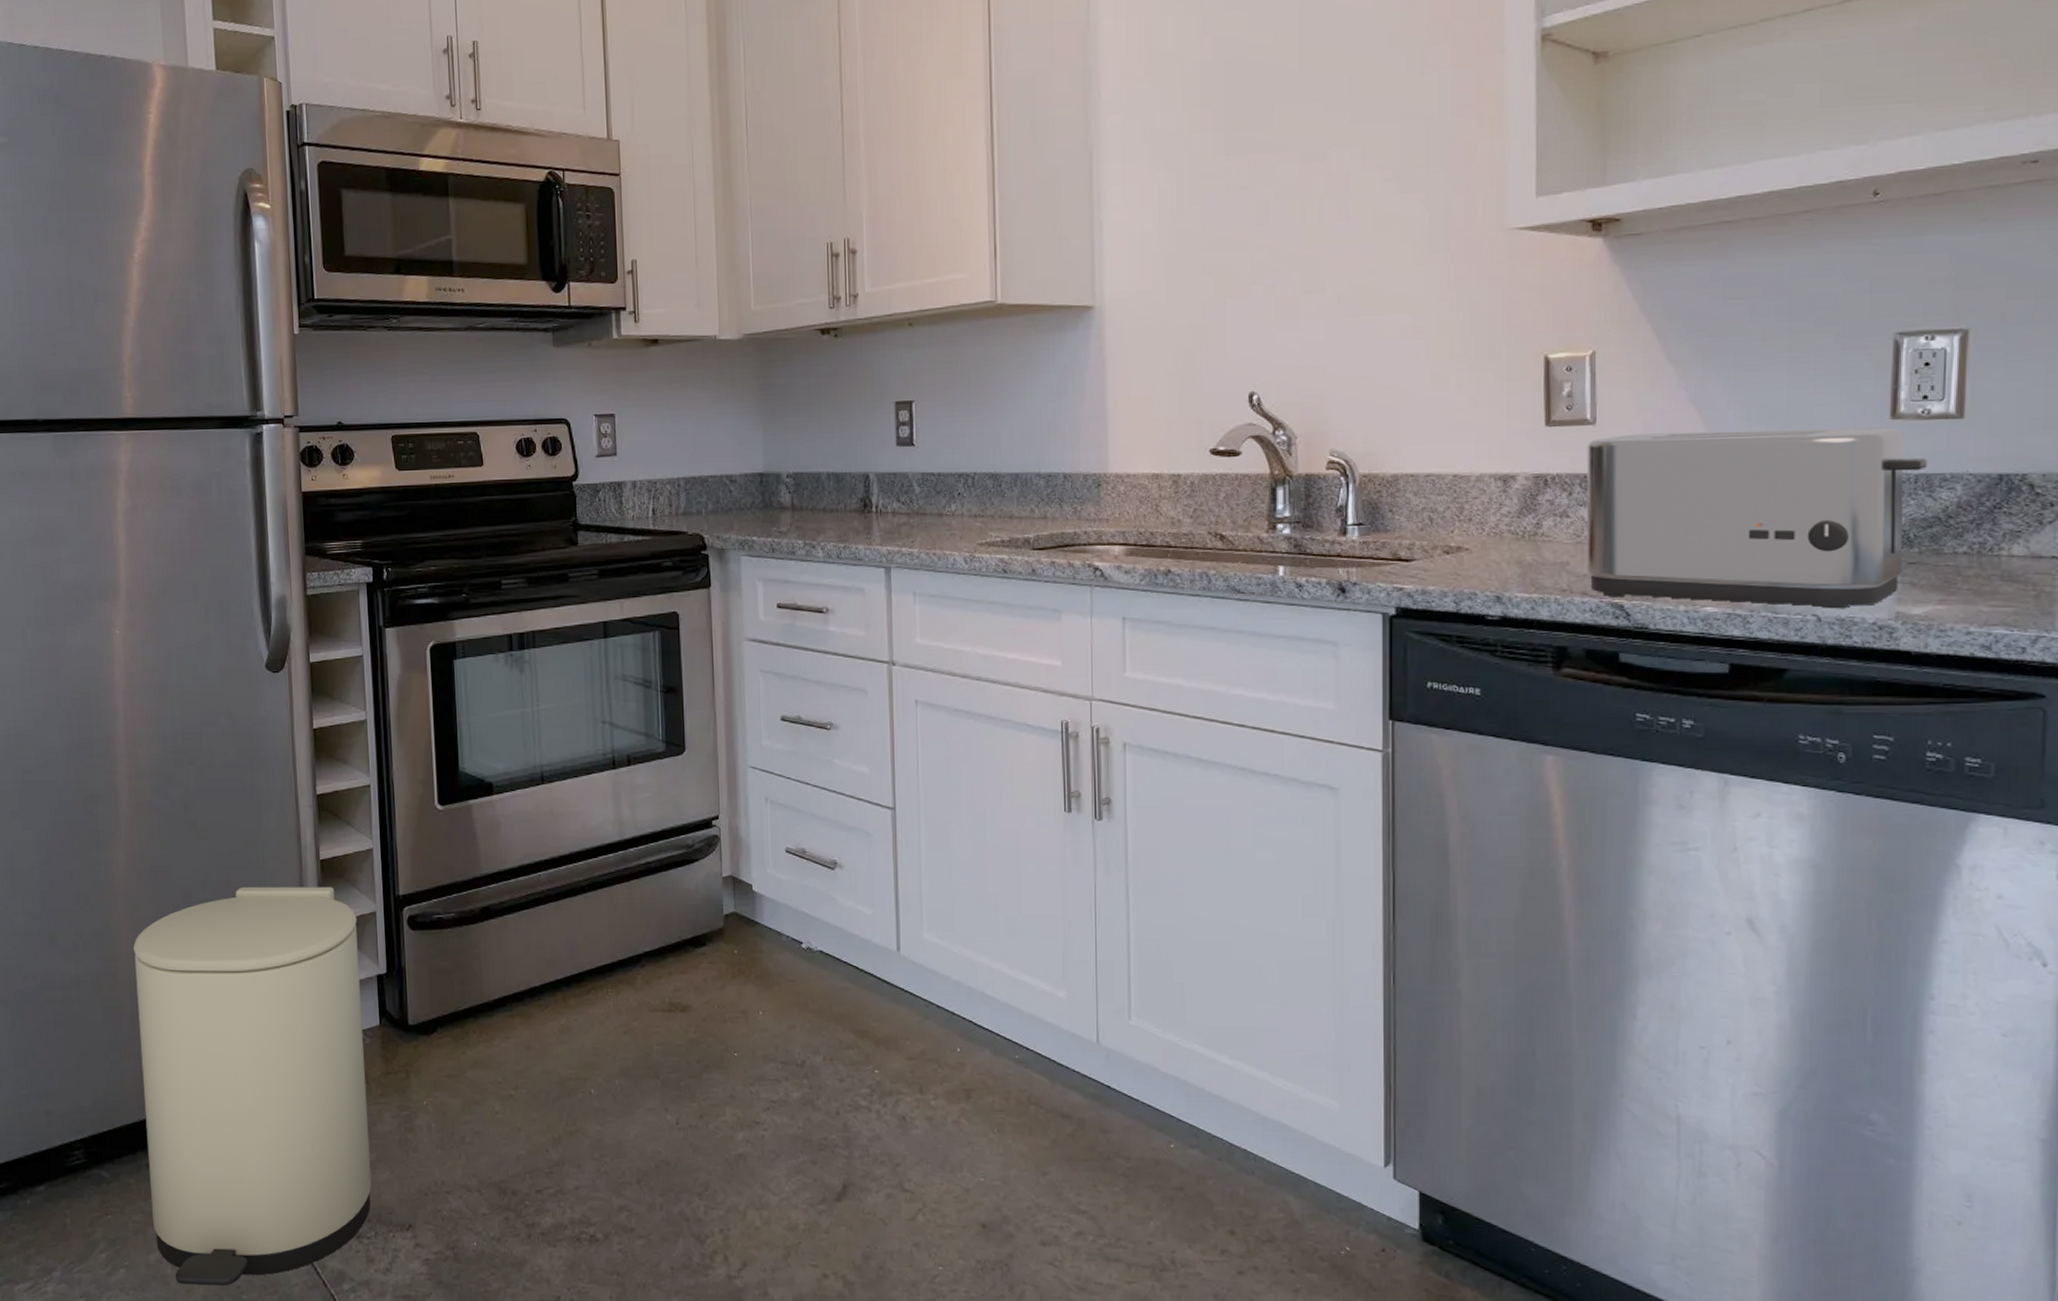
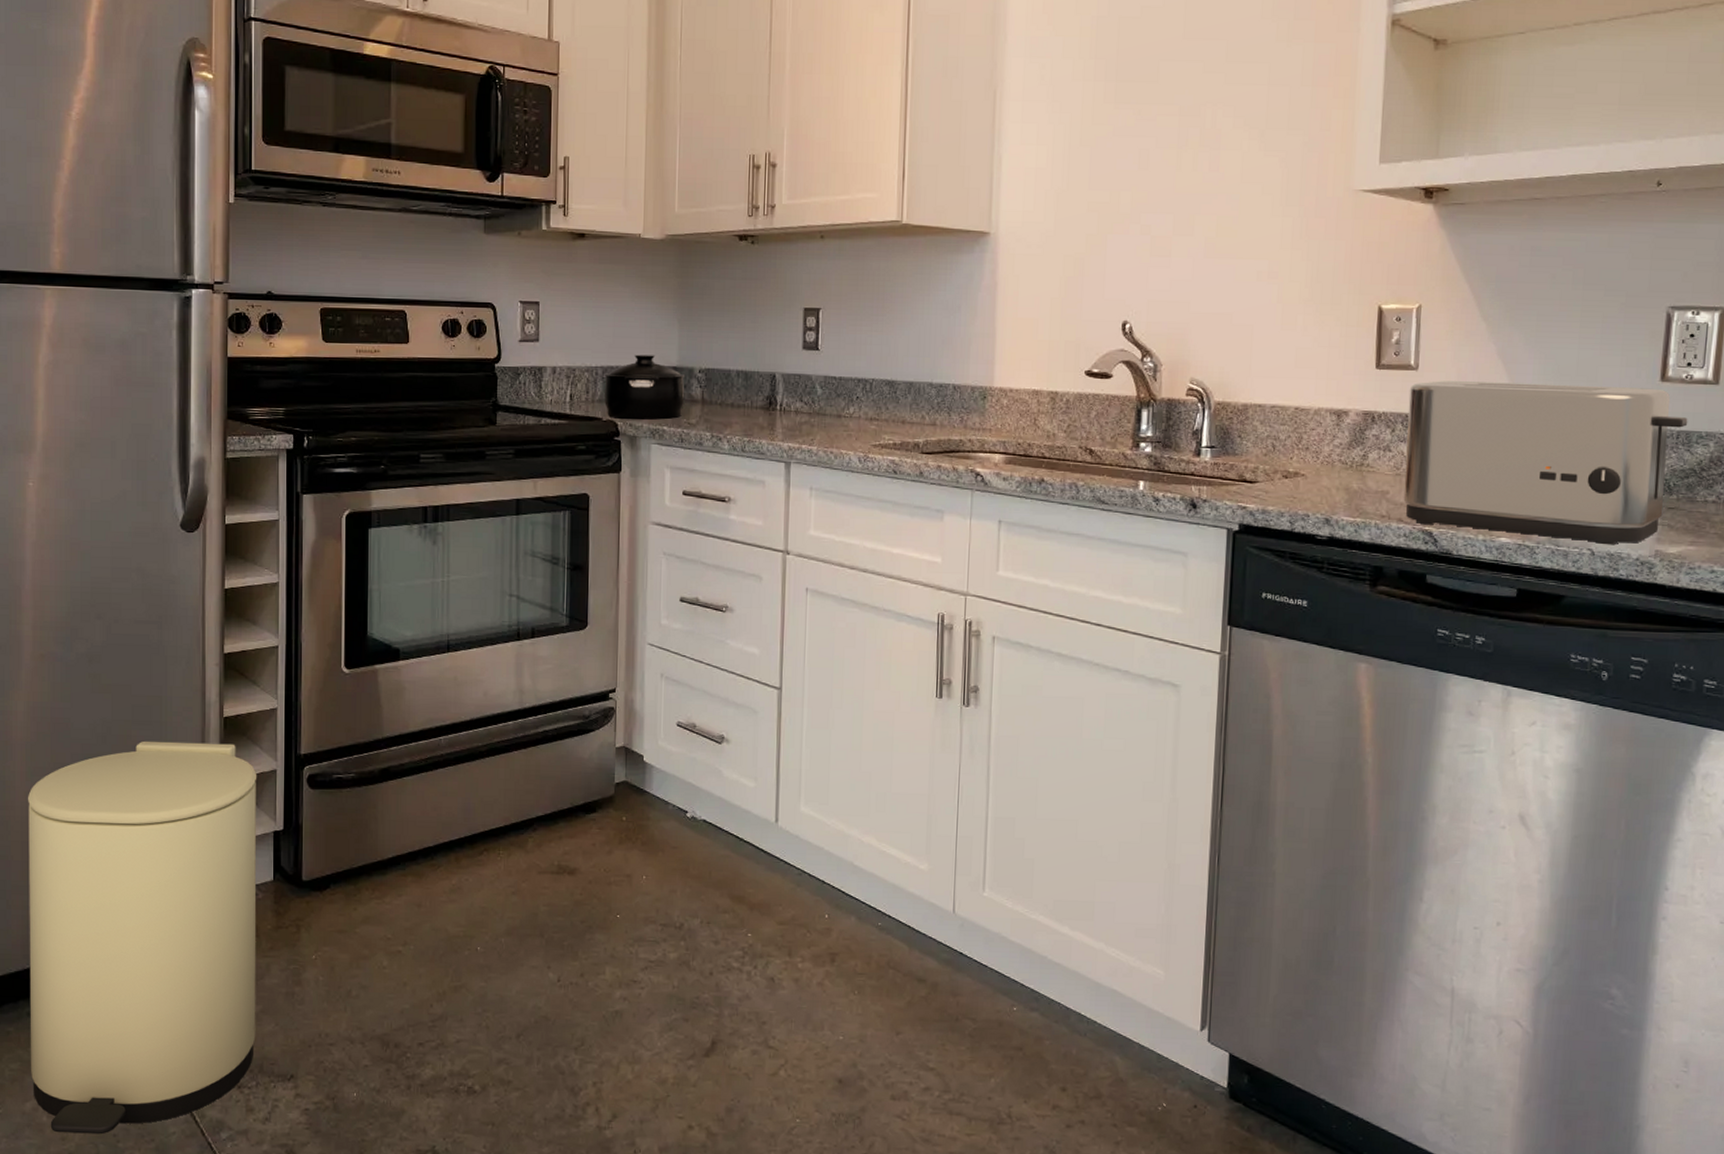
saucepan: none [687,462,774,531] -> present [604,354,685,420]

